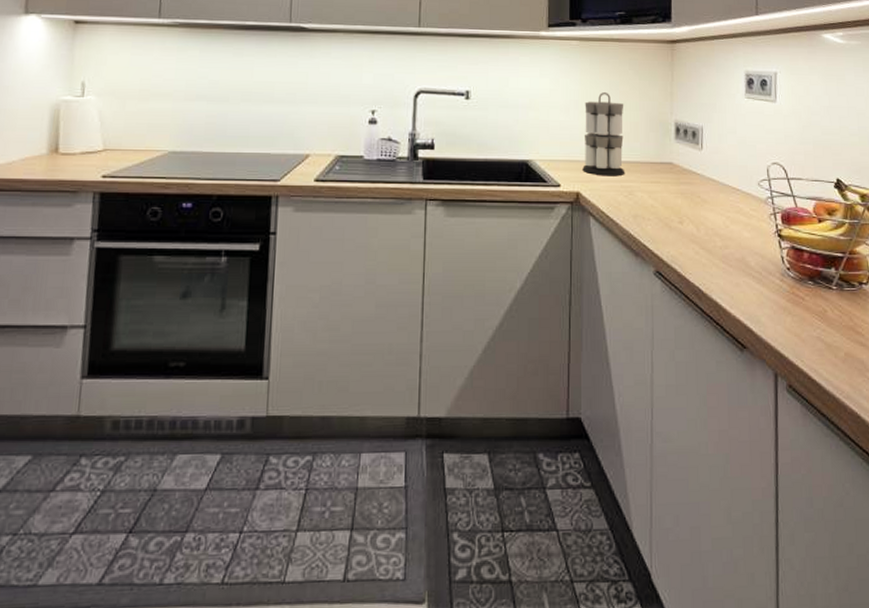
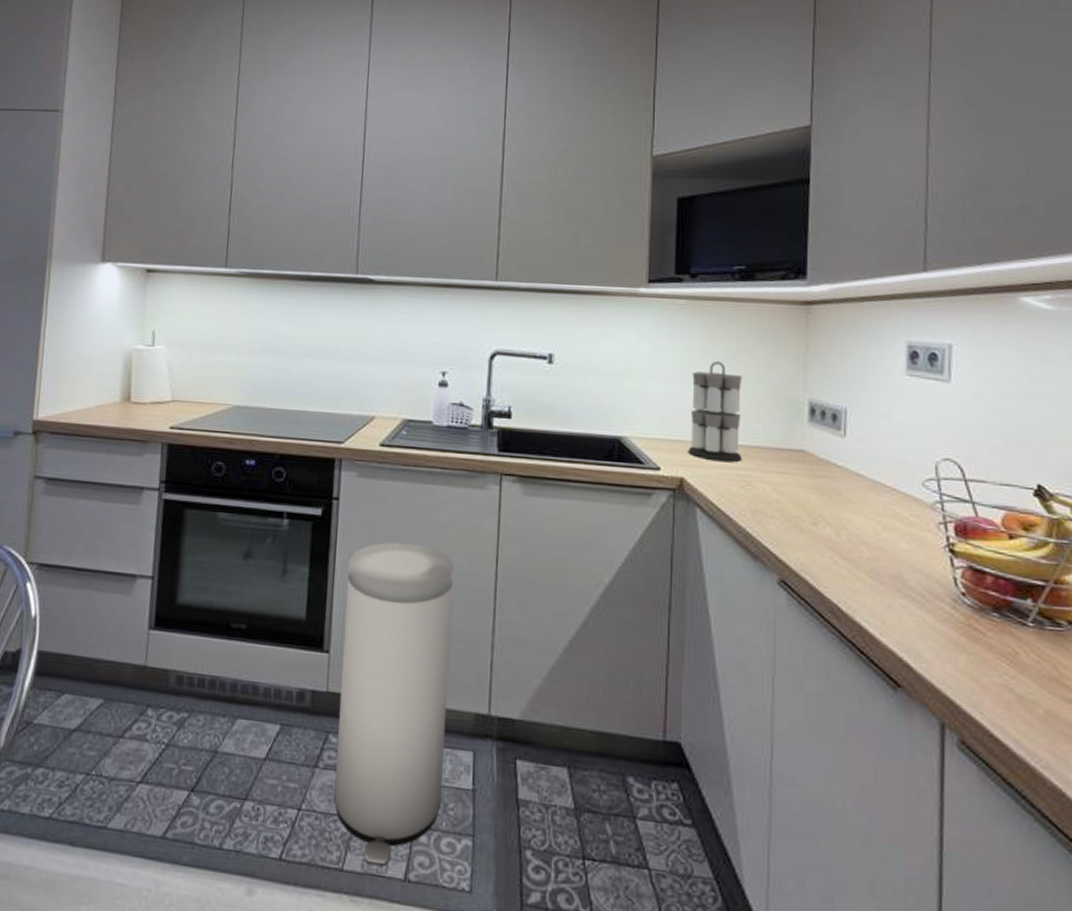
pedal bin: none [275,269,386,573] -> present [334,542,455,867]

